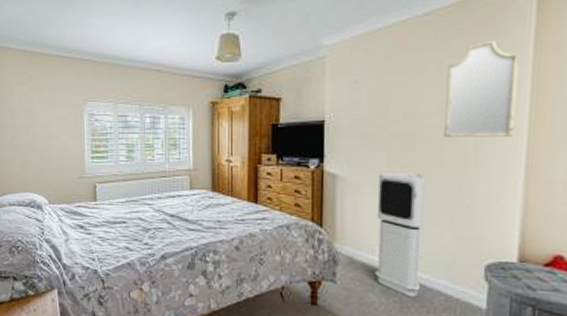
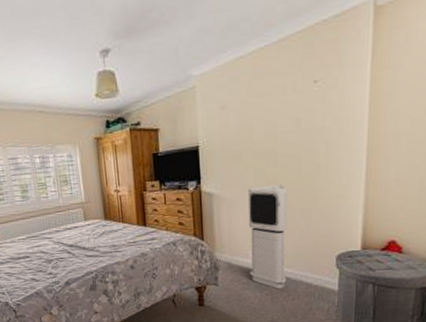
home mirror: present [444,39,519,137] -> none [301,60,359,151]

